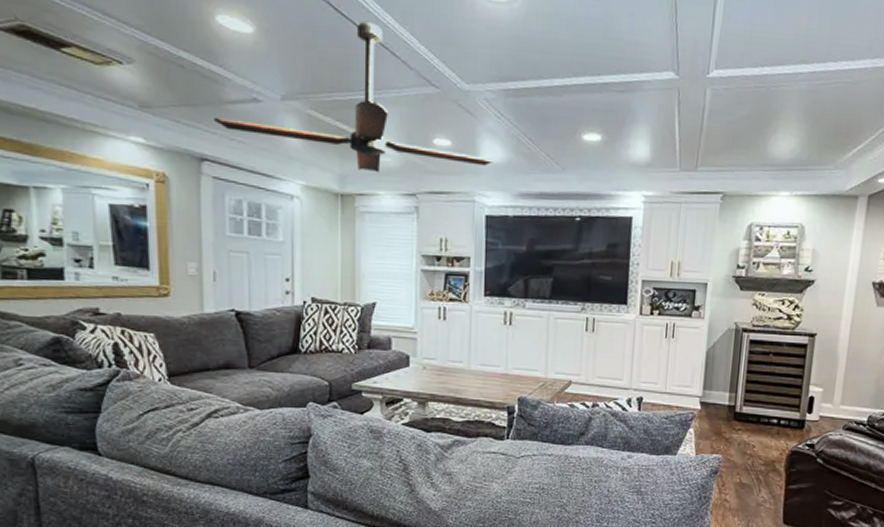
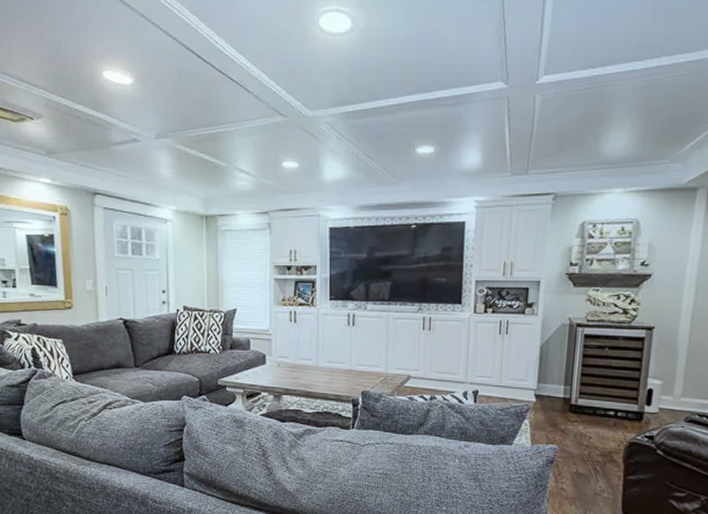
ceiling fan: present [214,21,494,173] -> none [103,63,336,195]

